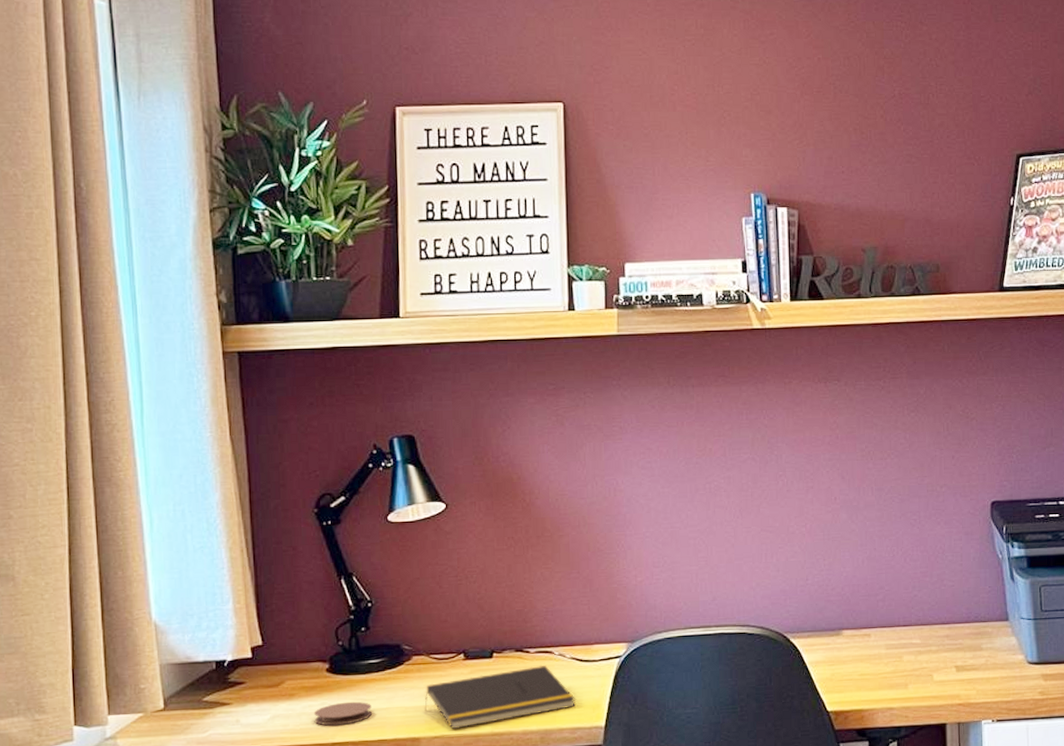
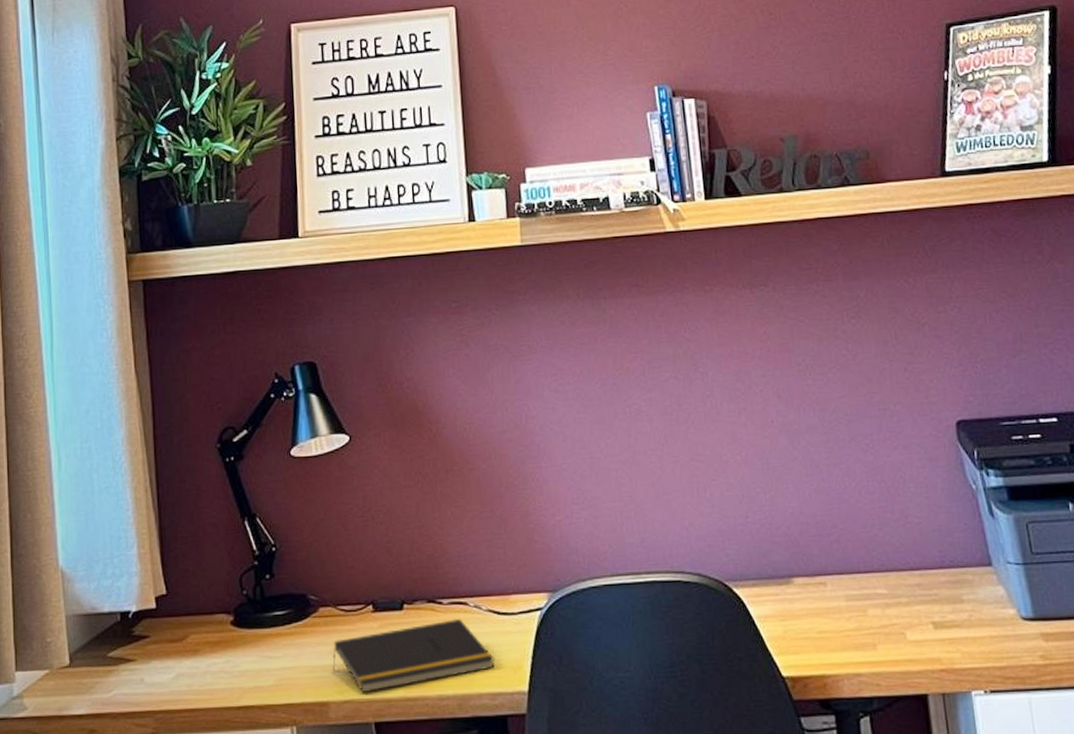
coaster: present [314,701,372,726] -> none [218,659,278,687]

